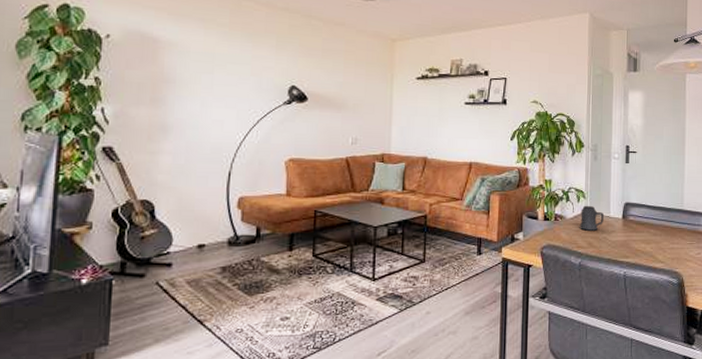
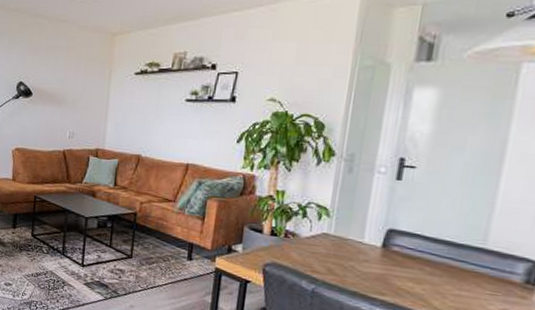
mug: present [579,205,604,231] -> none [317,224,354,257]

